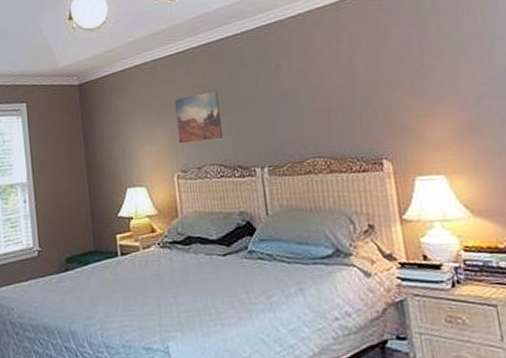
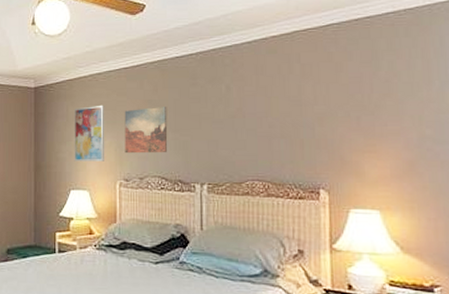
wall art: none [121,95,159,158] -> present [74,105,105,162]

